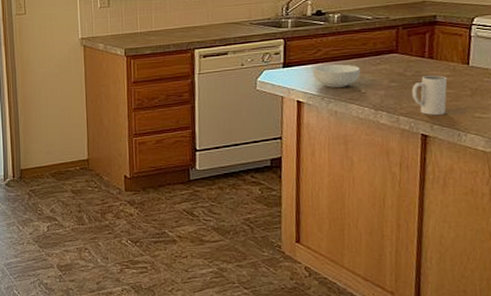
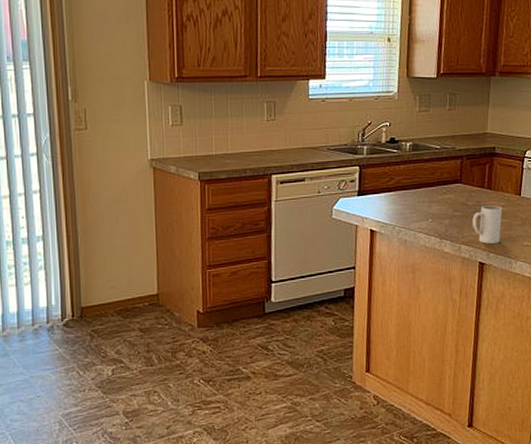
cereal bowl: present [312,64,361,87] -> none [385,193,429,216]

